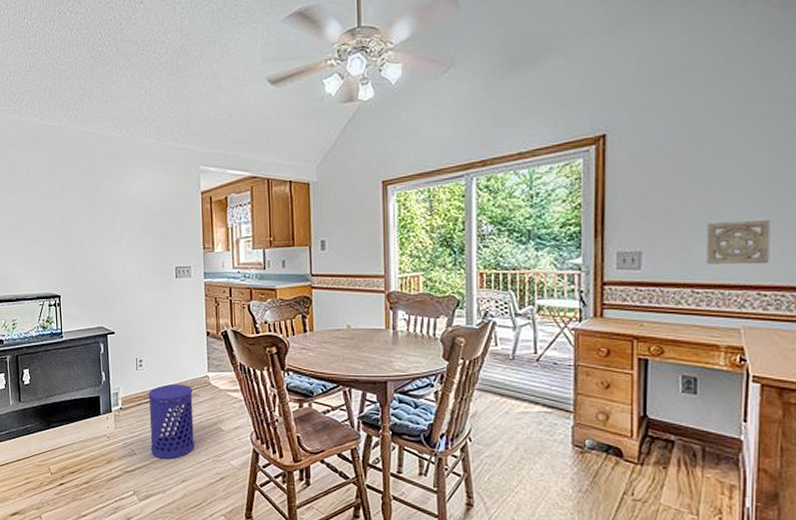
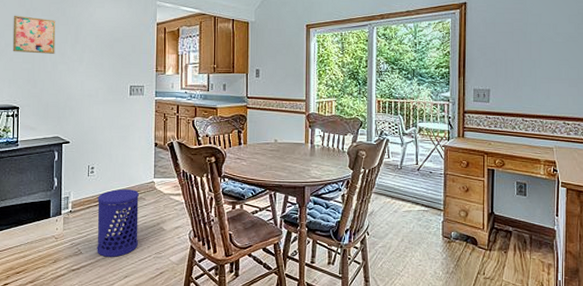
wall art: none [47,193,93,236] -> present [12,15,56,54]
wall ornament: present [707,221,770,265] -> none [532,71,571,102]

